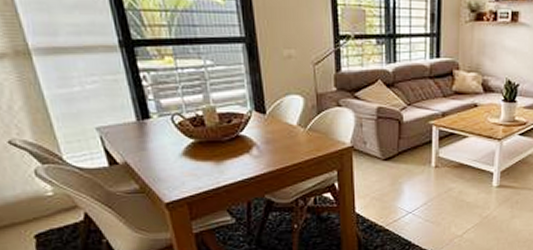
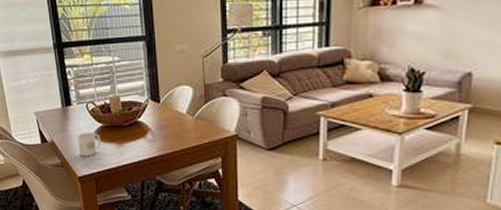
mug: none [161,149,193,179] -> present [78,132,101,157]

